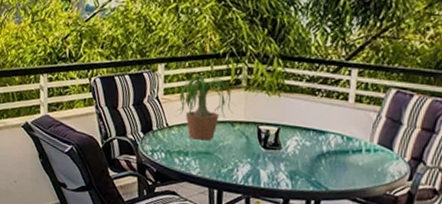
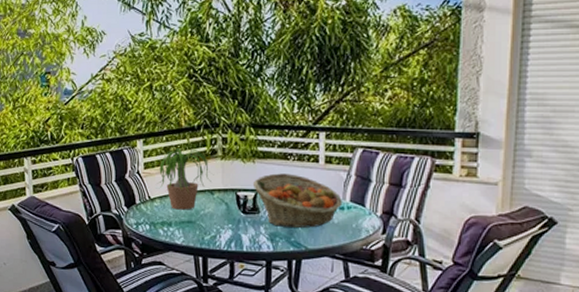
fruit basket: none [276,109,369,169] -> present [252,173,342,228]

